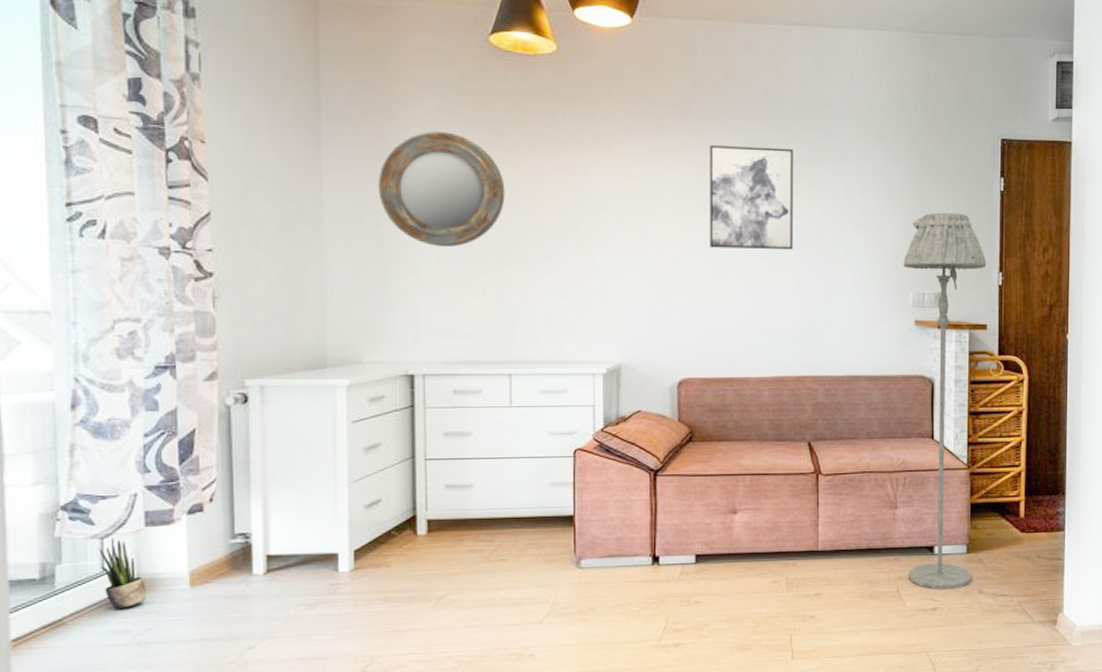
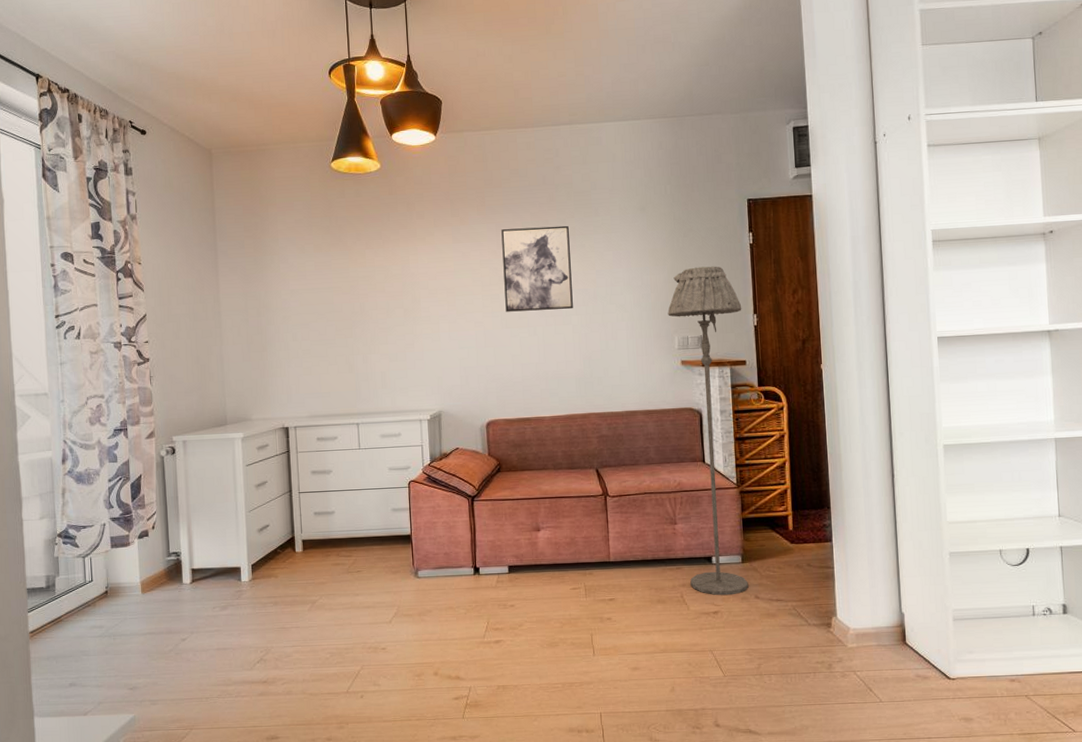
potted plant: present [98,540,146,609] -> none [82,559,113,610]
home mirror: present [378,131,505,248] -> none [257,239,348,328]

